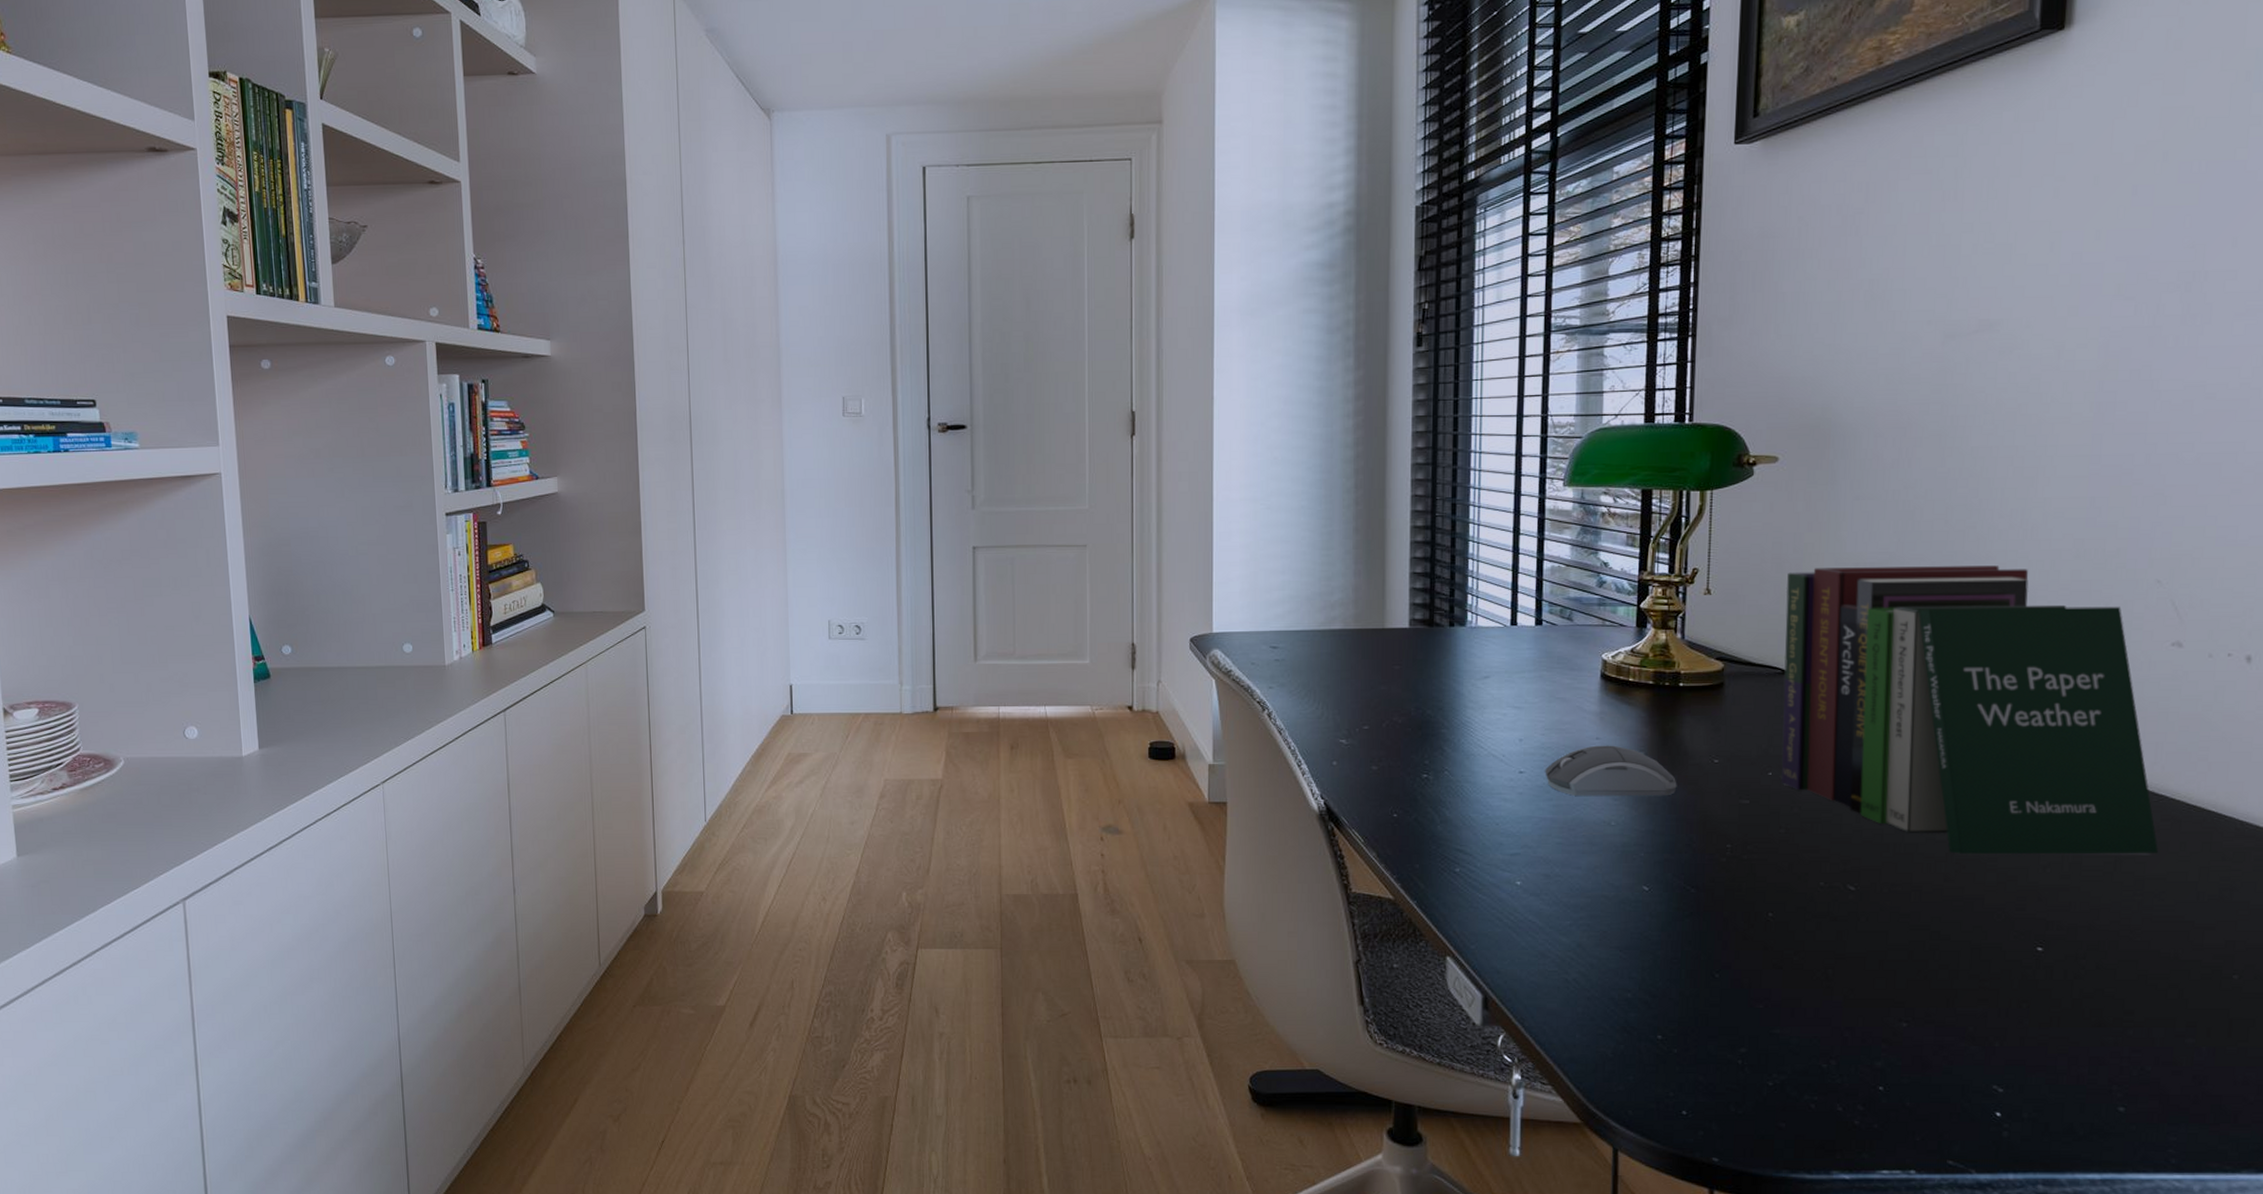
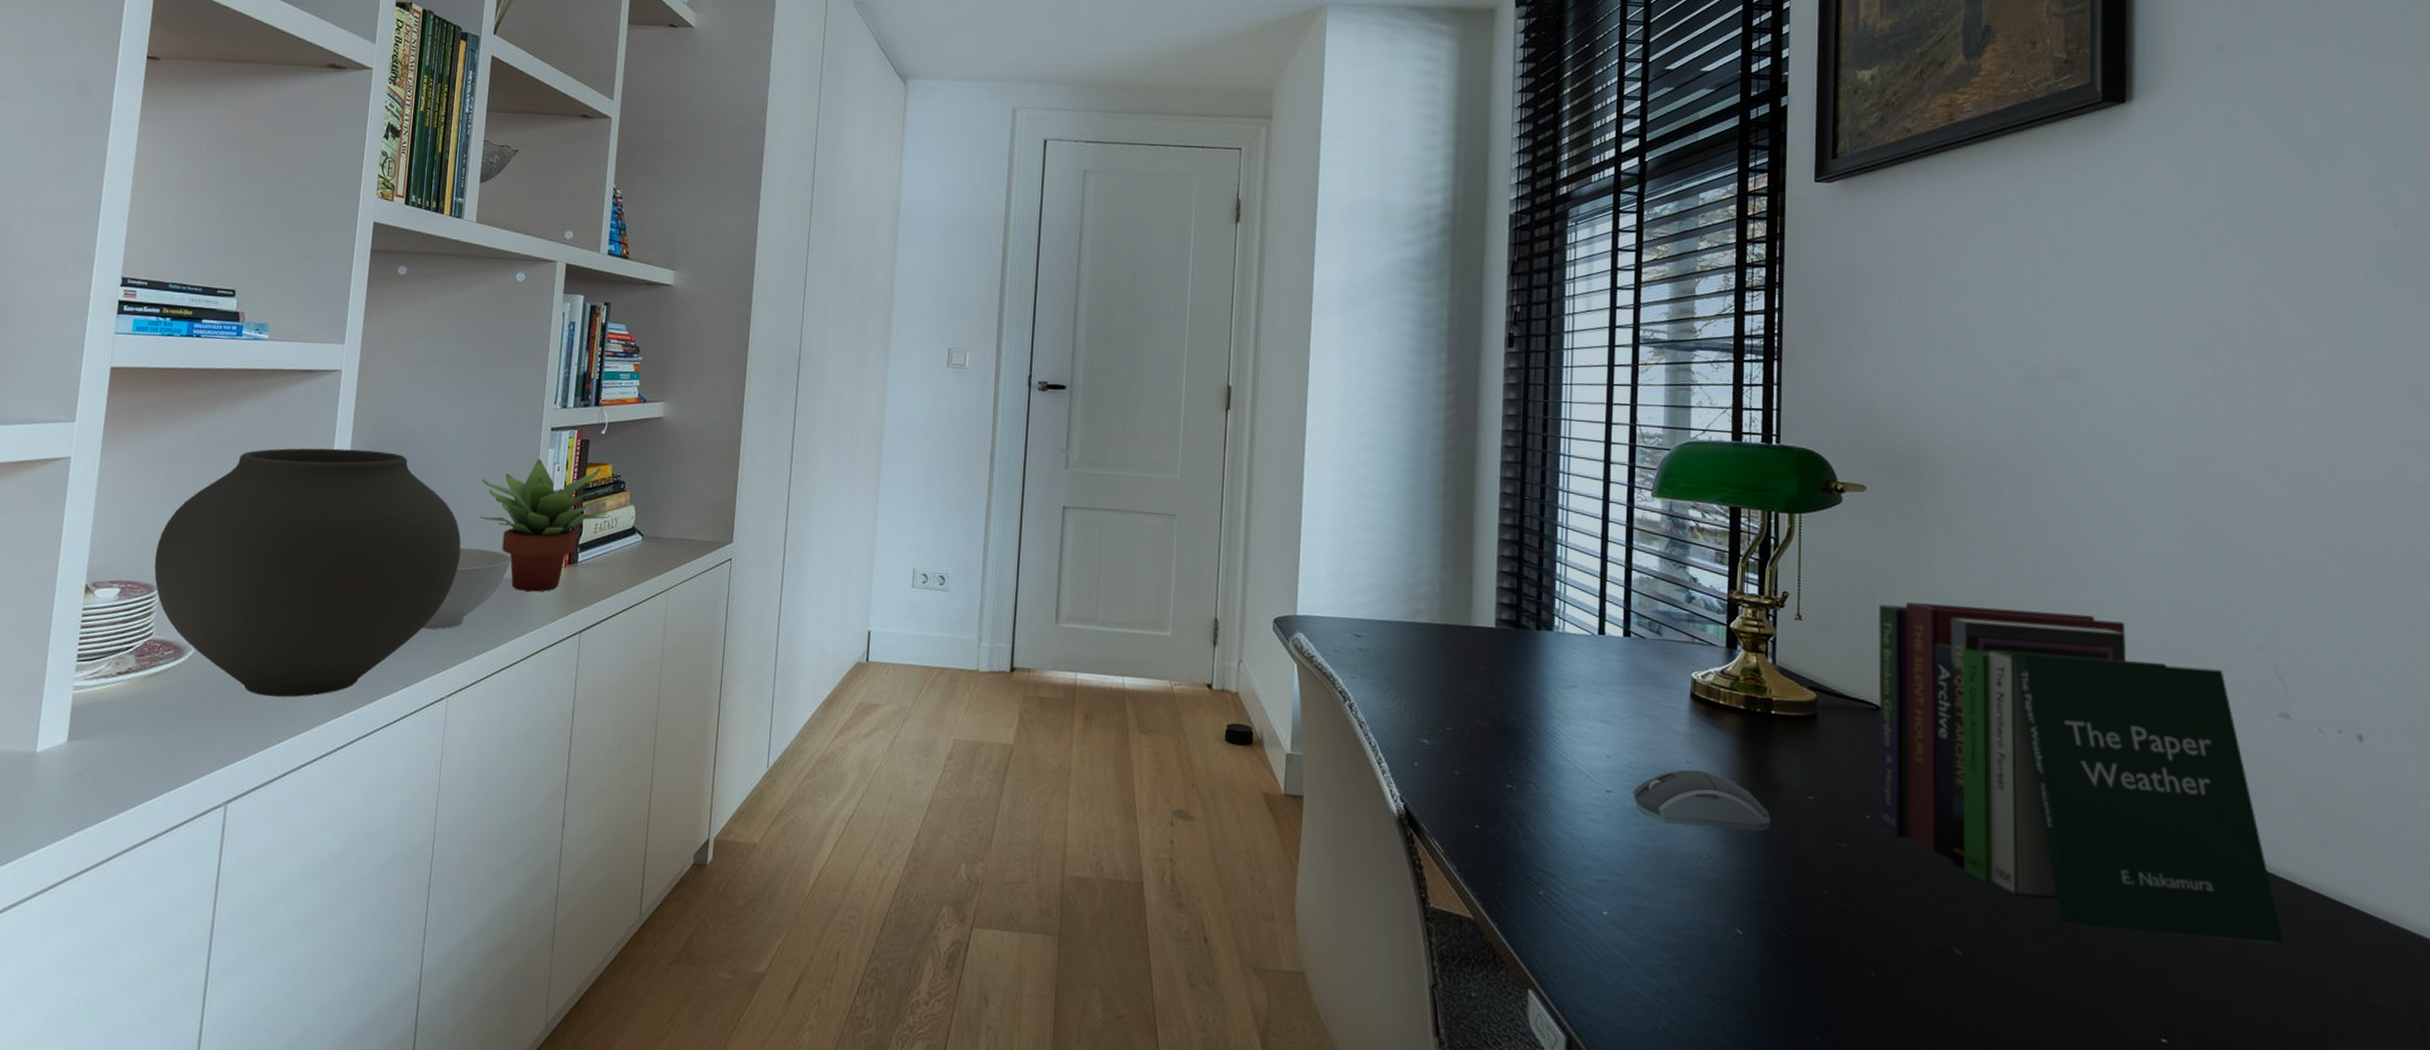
vase: none [66,552,374,798] -> present [154,448,461,697]
bowl: none [347,639,425,721] -> present [422,548,512,629]
succulent plant: none [383,545,518,676] -> present [480,459,614,592]

